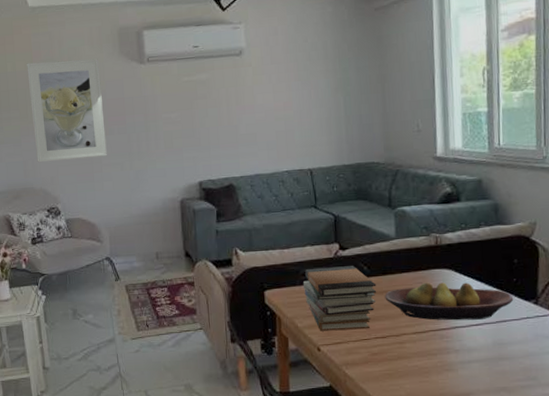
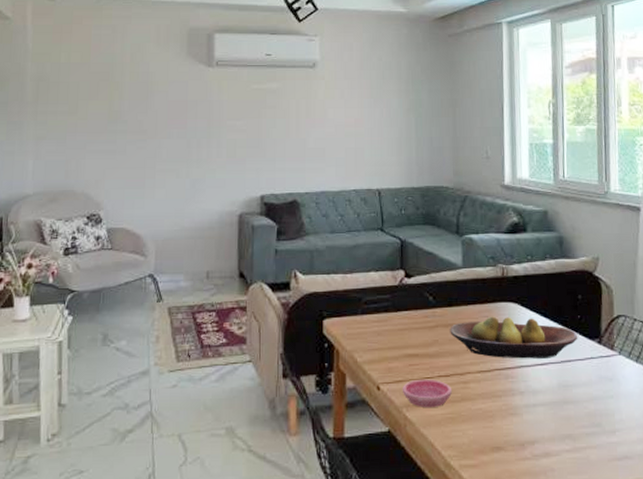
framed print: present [27,58,107,163] -> none [81,55,164,163]
book stack: present [303,266,377,331] -> none [366,295,442,367]
saucer: none [341,340,389,365] -> present [402,379,452,407]

